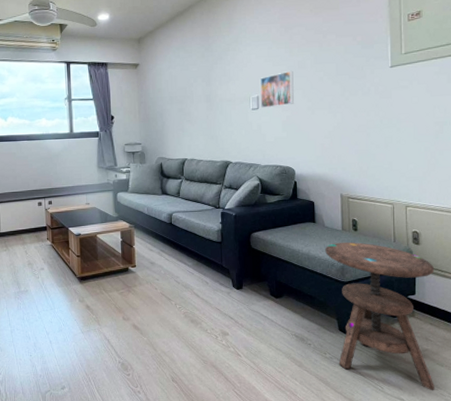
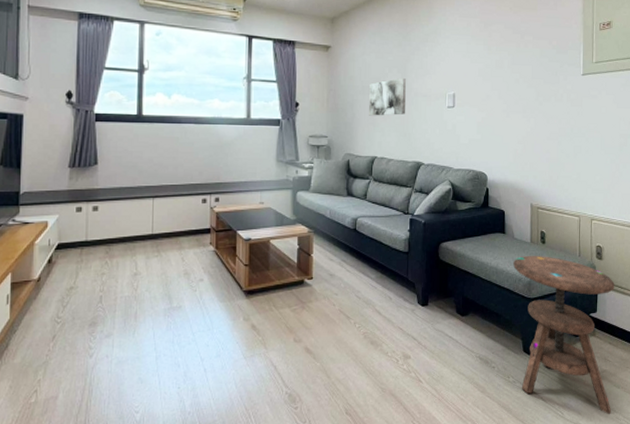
wall art: none [177,85,211,123] -> present [369,77,406,116]
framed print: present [260,70,294,109] -> none [457,69,491,108]

